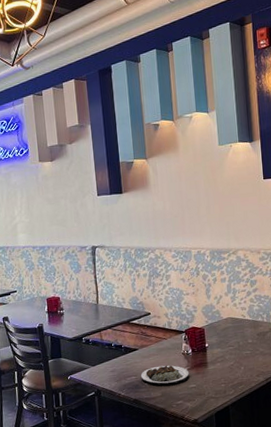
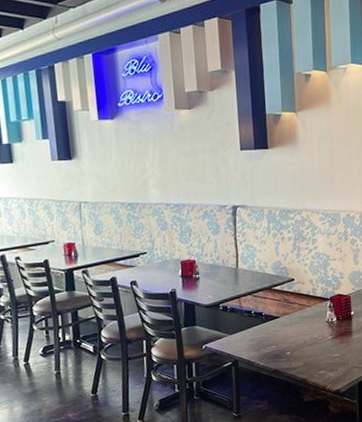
plate: present [140,365,189,386] -> none [281,334,333,355]

